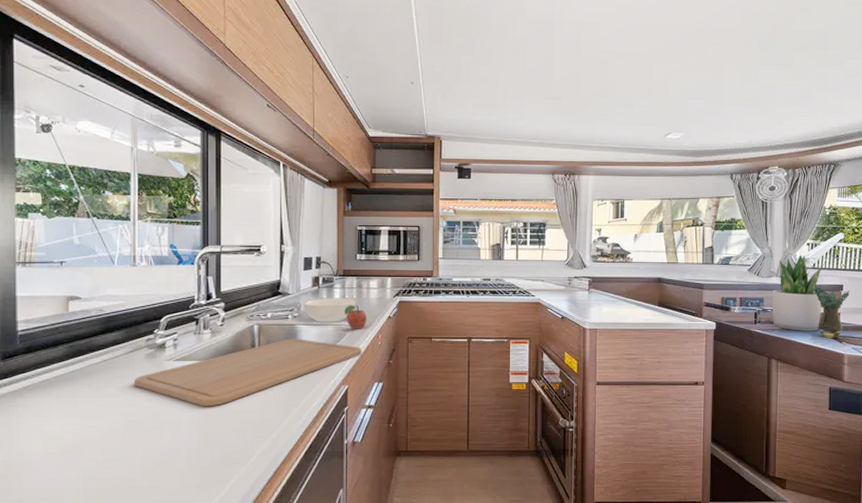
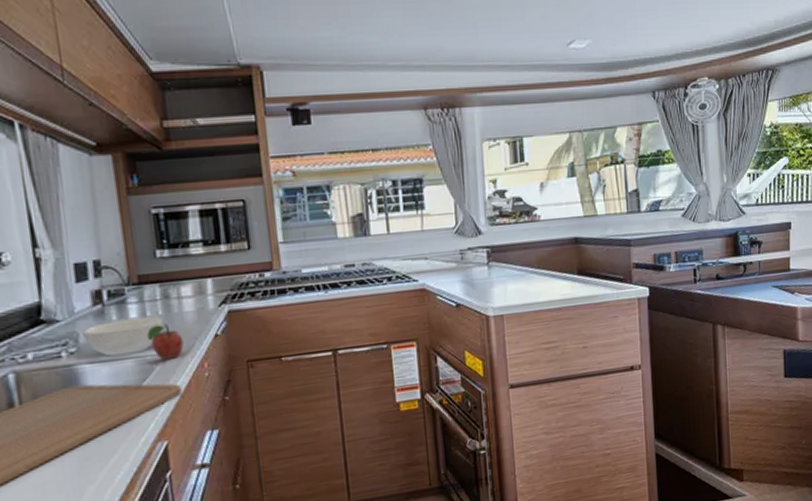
planter: present [771,255,826,331] -> none [712,189,770,286]
vase: present [813,284,850,339] -> none [757,224,799,291]

